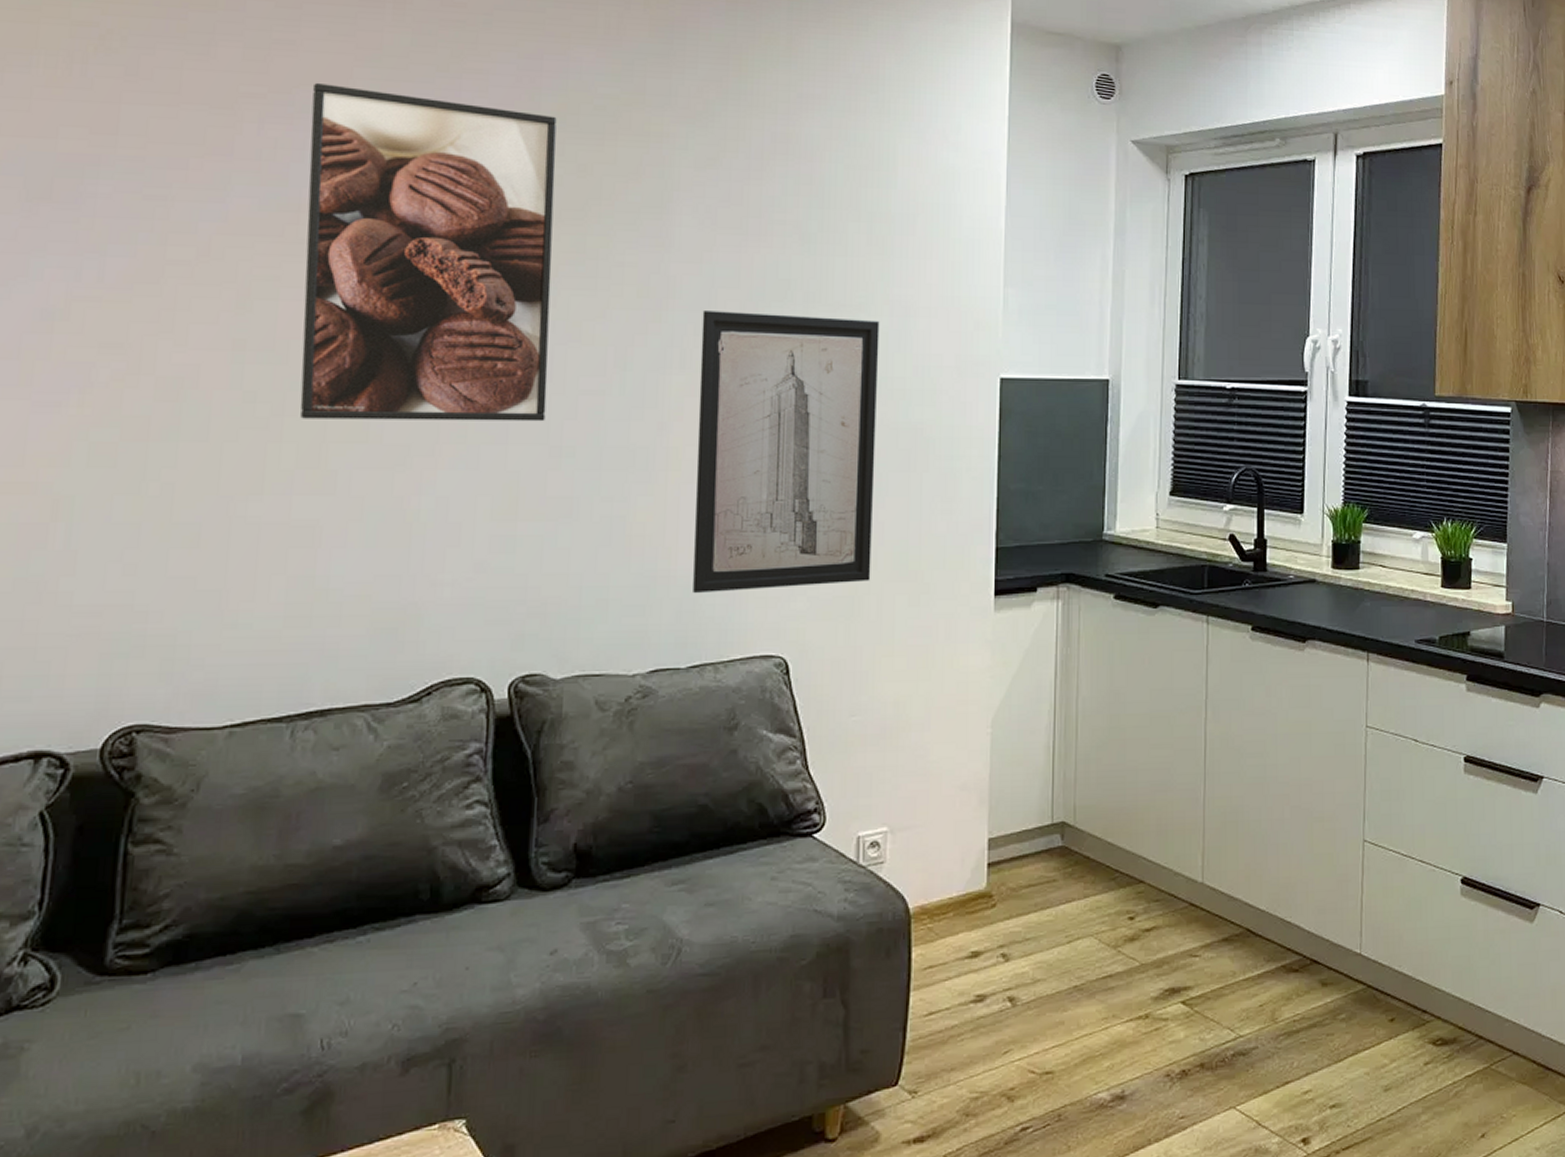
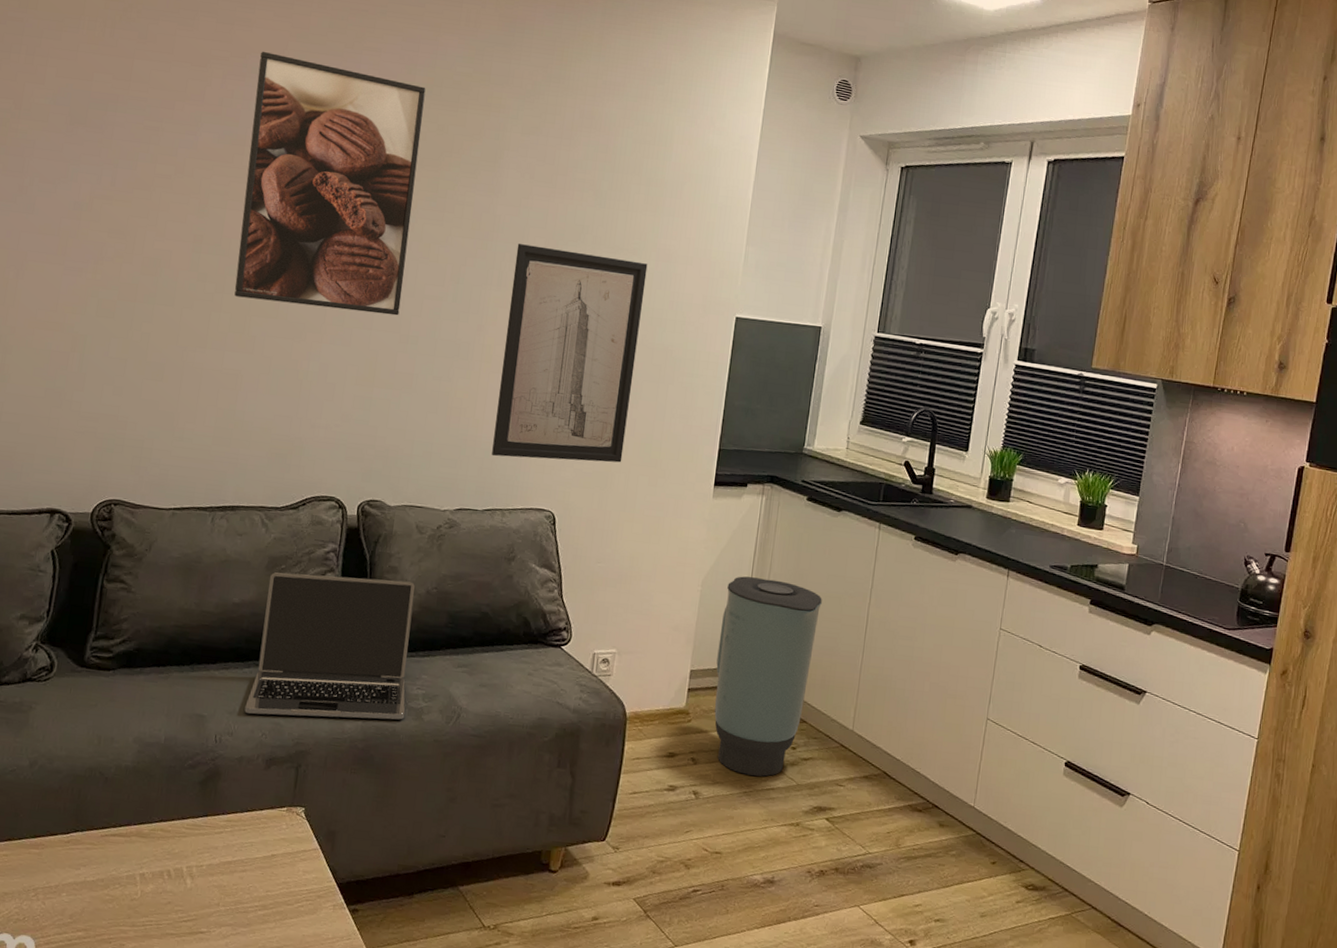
laptop: none [363,779,602,1001] -> present [244,572,415,720]
trash can: none [1021,705,1147,963] -> present [714,576,822,777]

